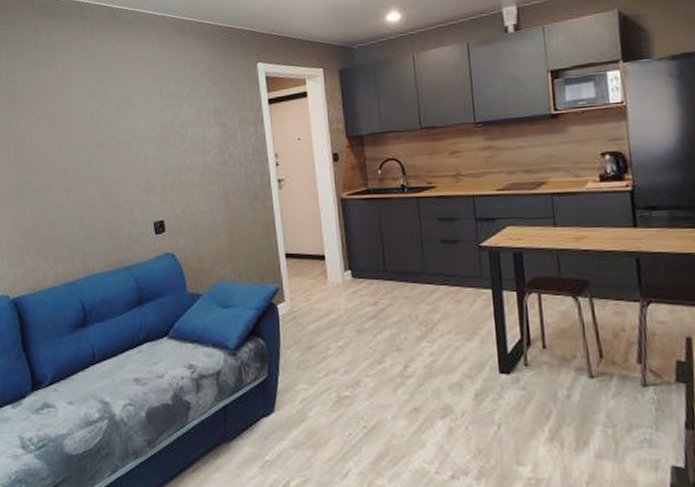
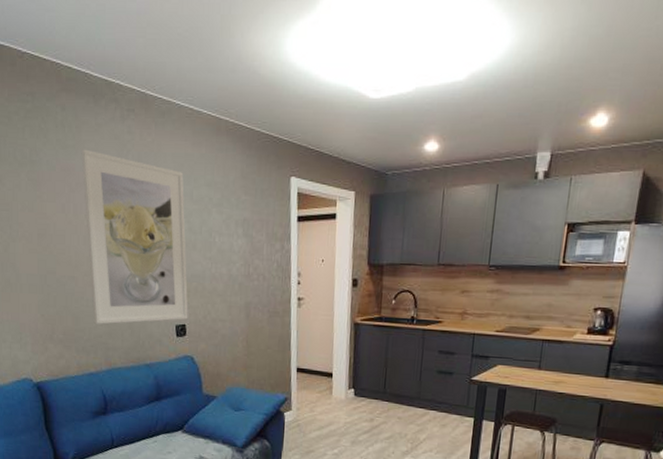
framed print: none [54,63,166,230] -> present [81,149,188,324]

